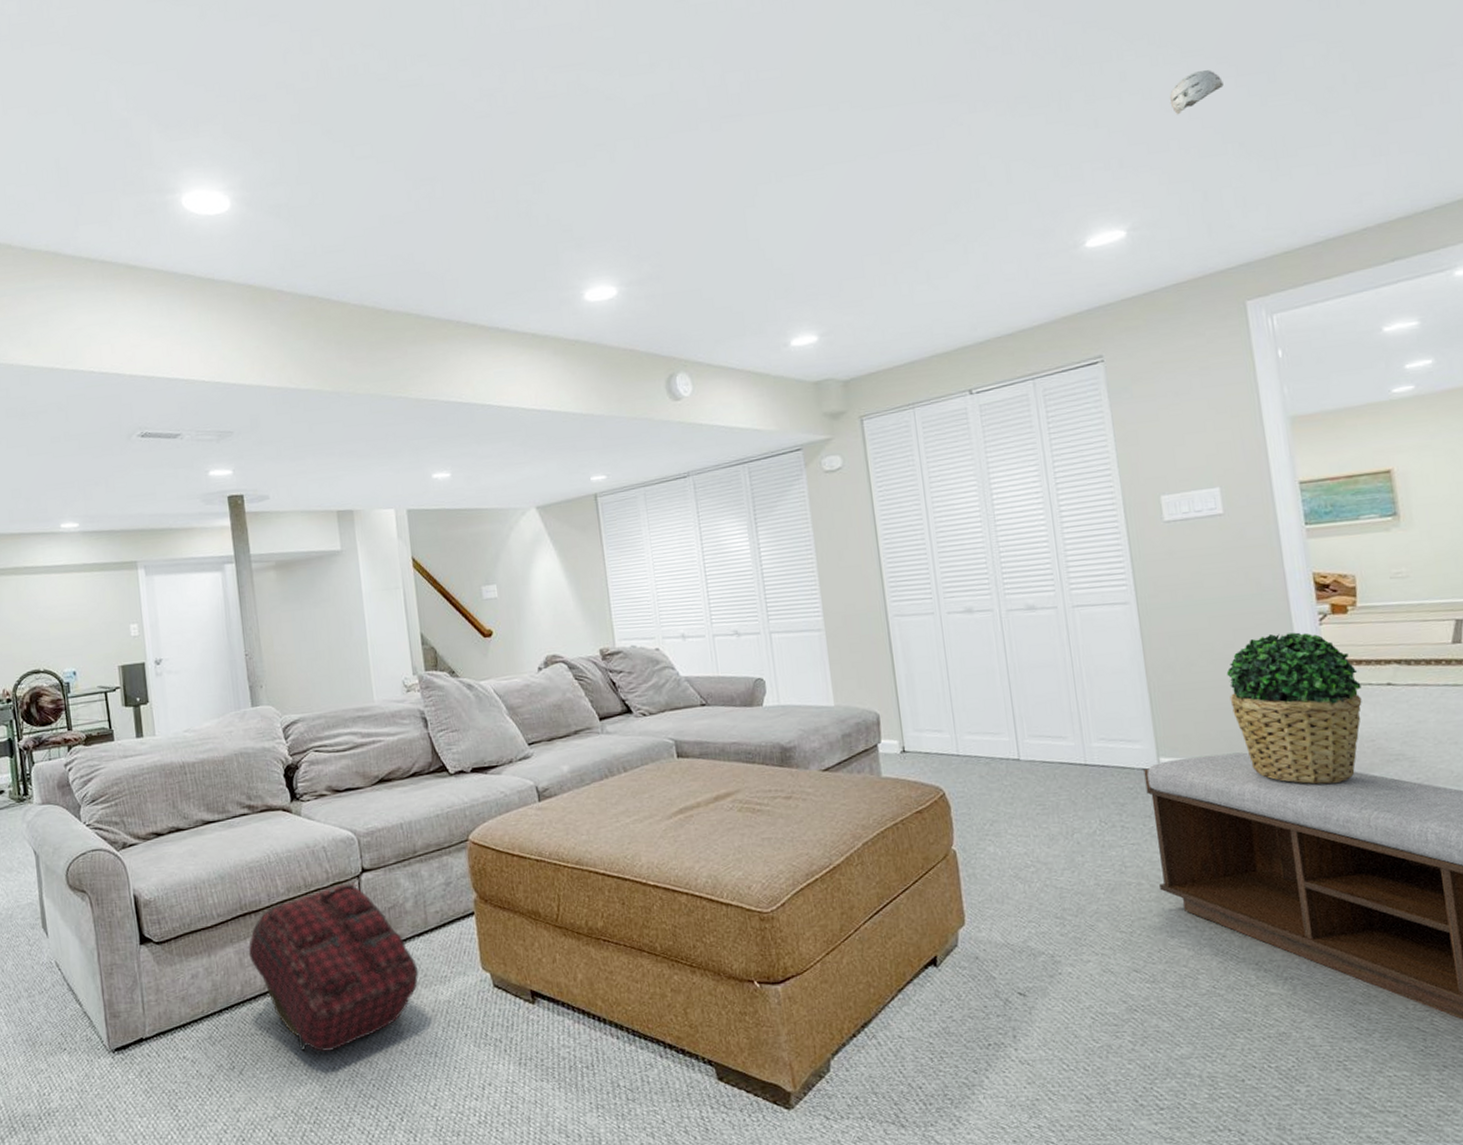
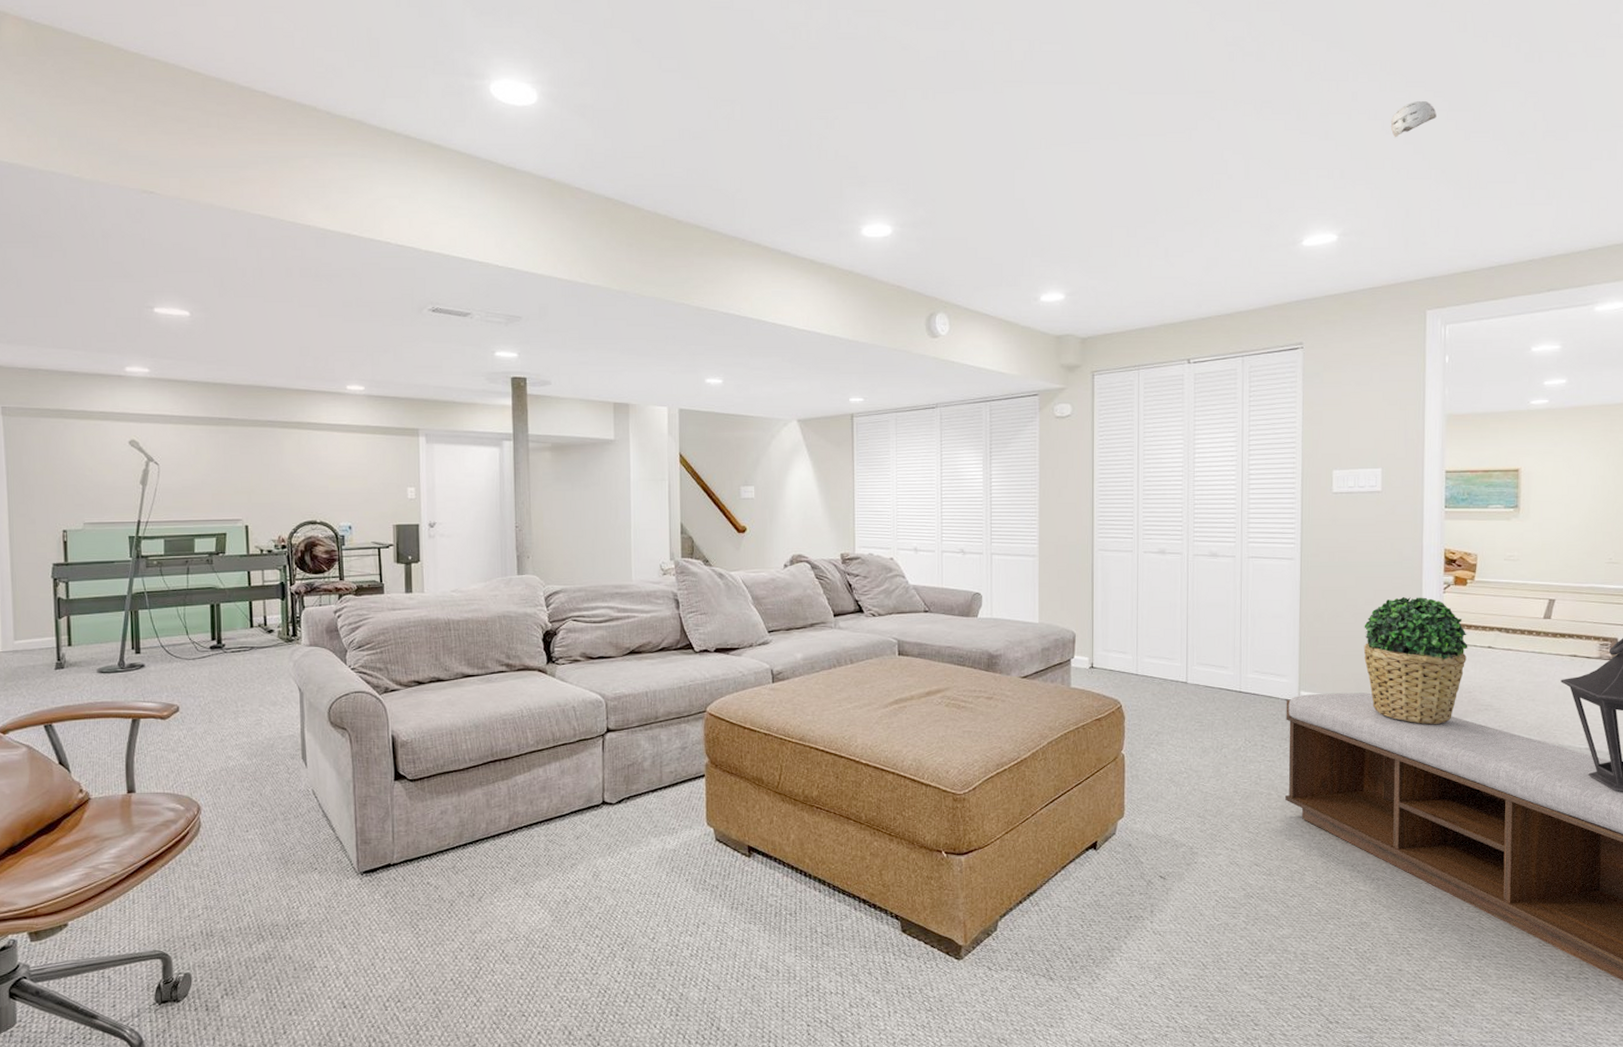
backpack: present [248,883,419,1052] -> none [495,741,650,886]

